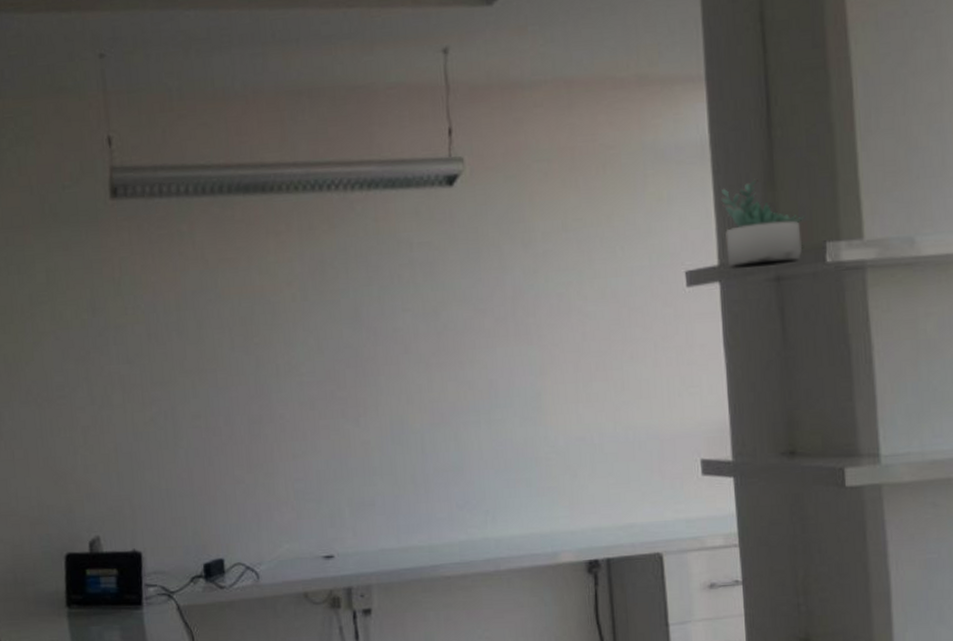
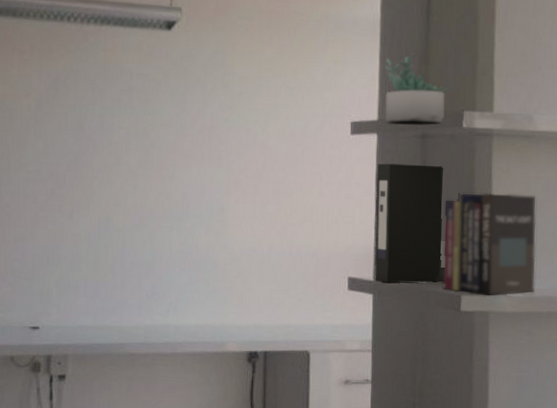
binder: none [723,313,828,462] -> present [375,163,457,283]
books: none [814,336,938,465] -> present [443,194,536,295]

